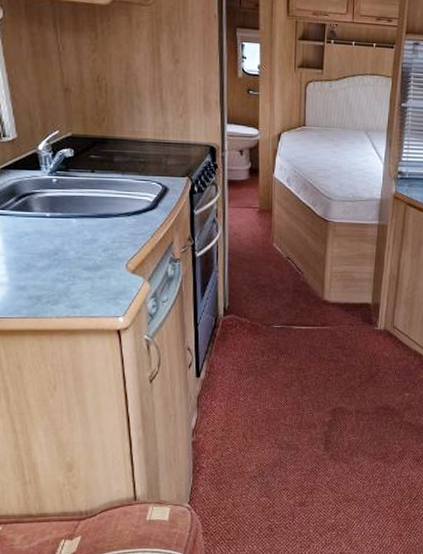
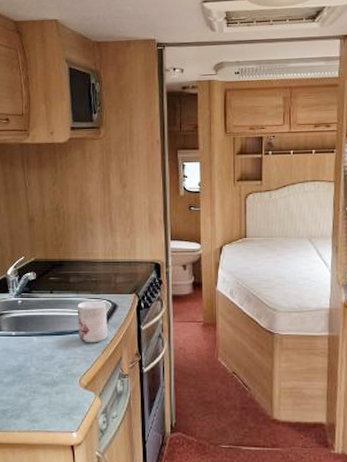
mug: none [123,182,157,227] -> present [77,300,108,343]

